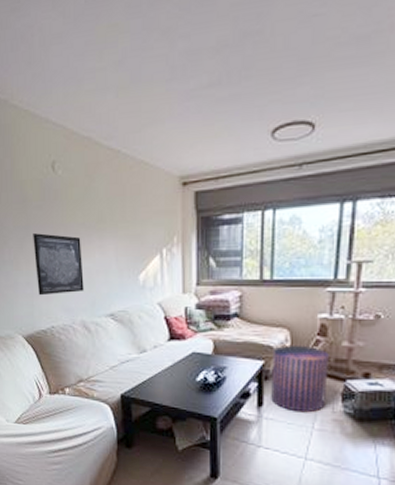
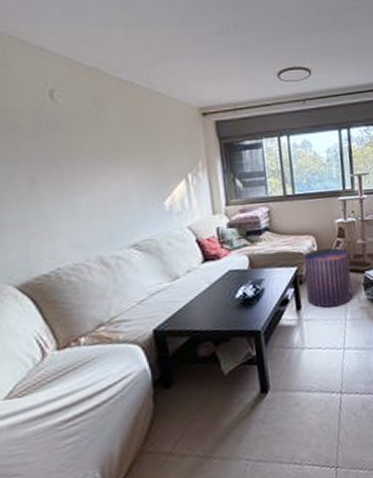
wall art: present [33,233,84,296] -> none [26,165,99,235]

